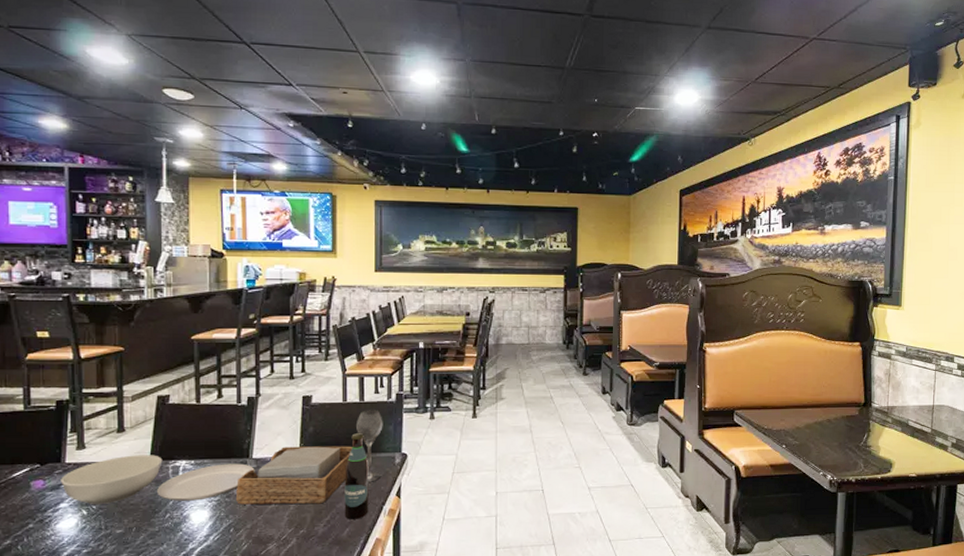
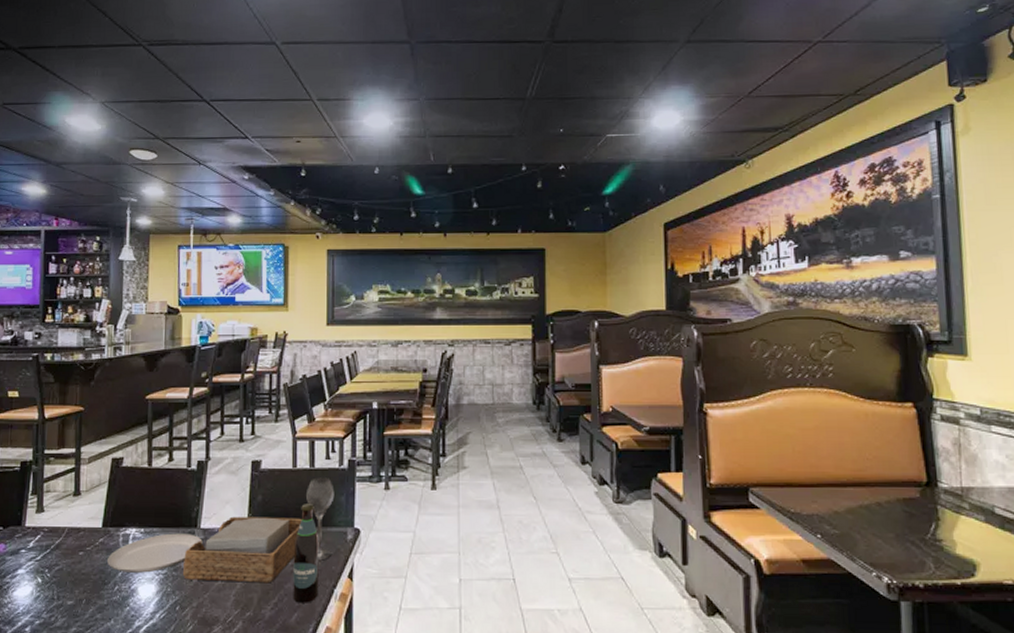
bowl: present [61,455,163,505] -> none [20,520,114,573]

